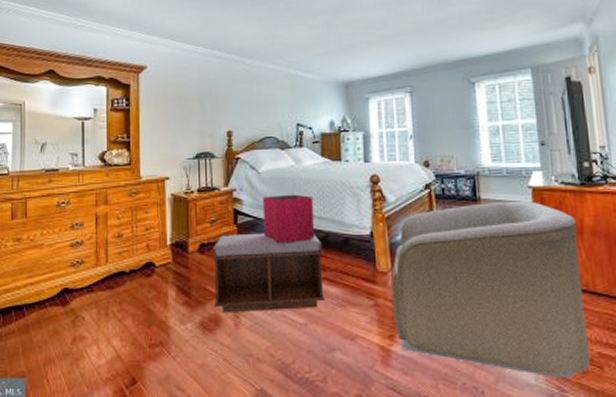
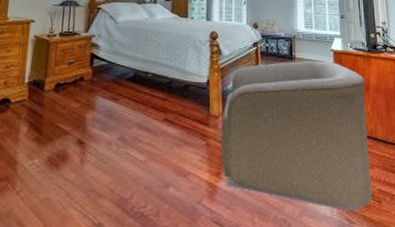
bench: present [213,232,326,313] -> none [63,76,165,150]
storage bin: present [262,194,315,244] -> none [115,43,162,87]

